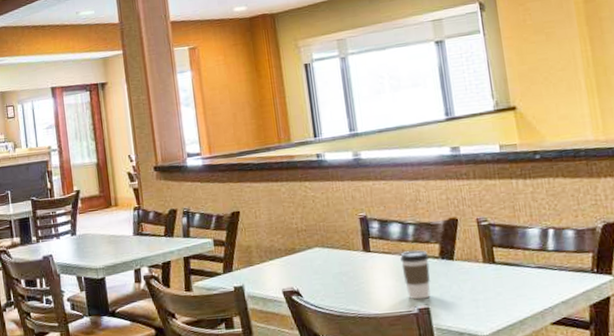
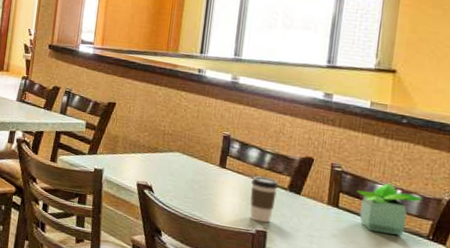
potted plant: none [508,224,577,279] -> present [356,182,423,236]

